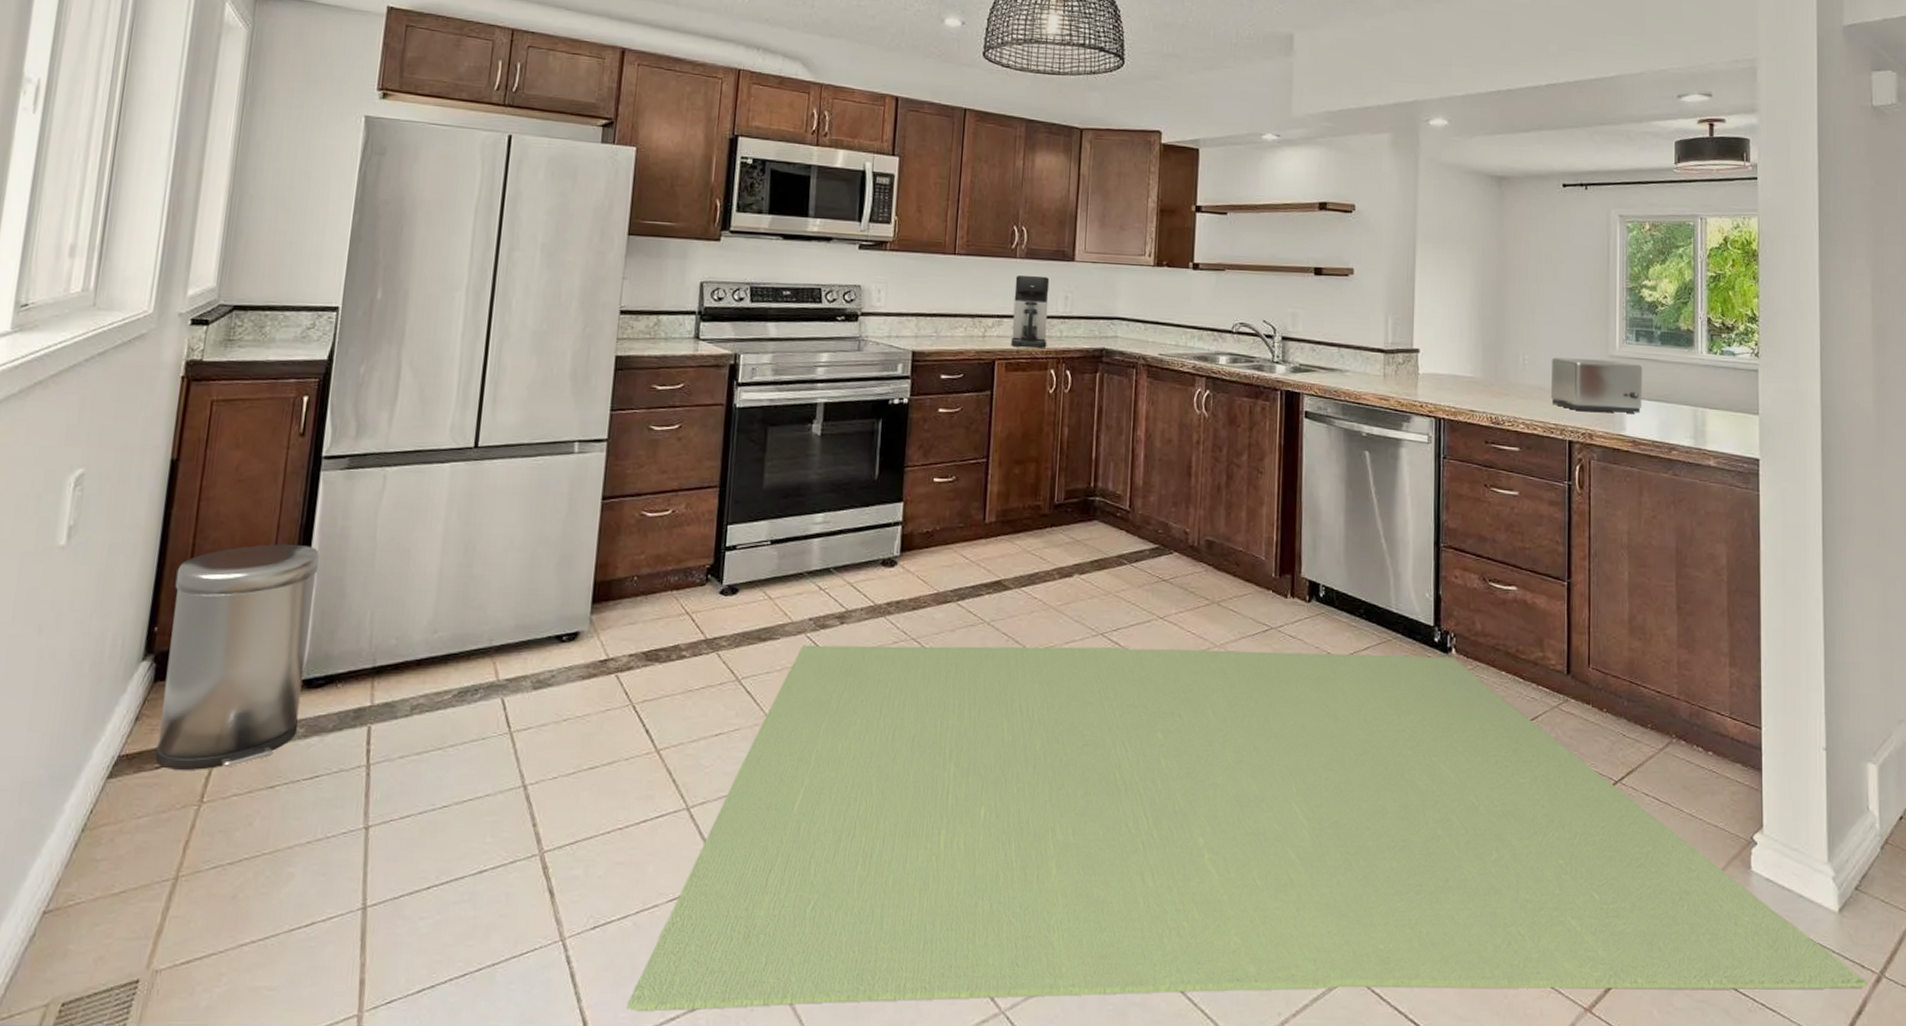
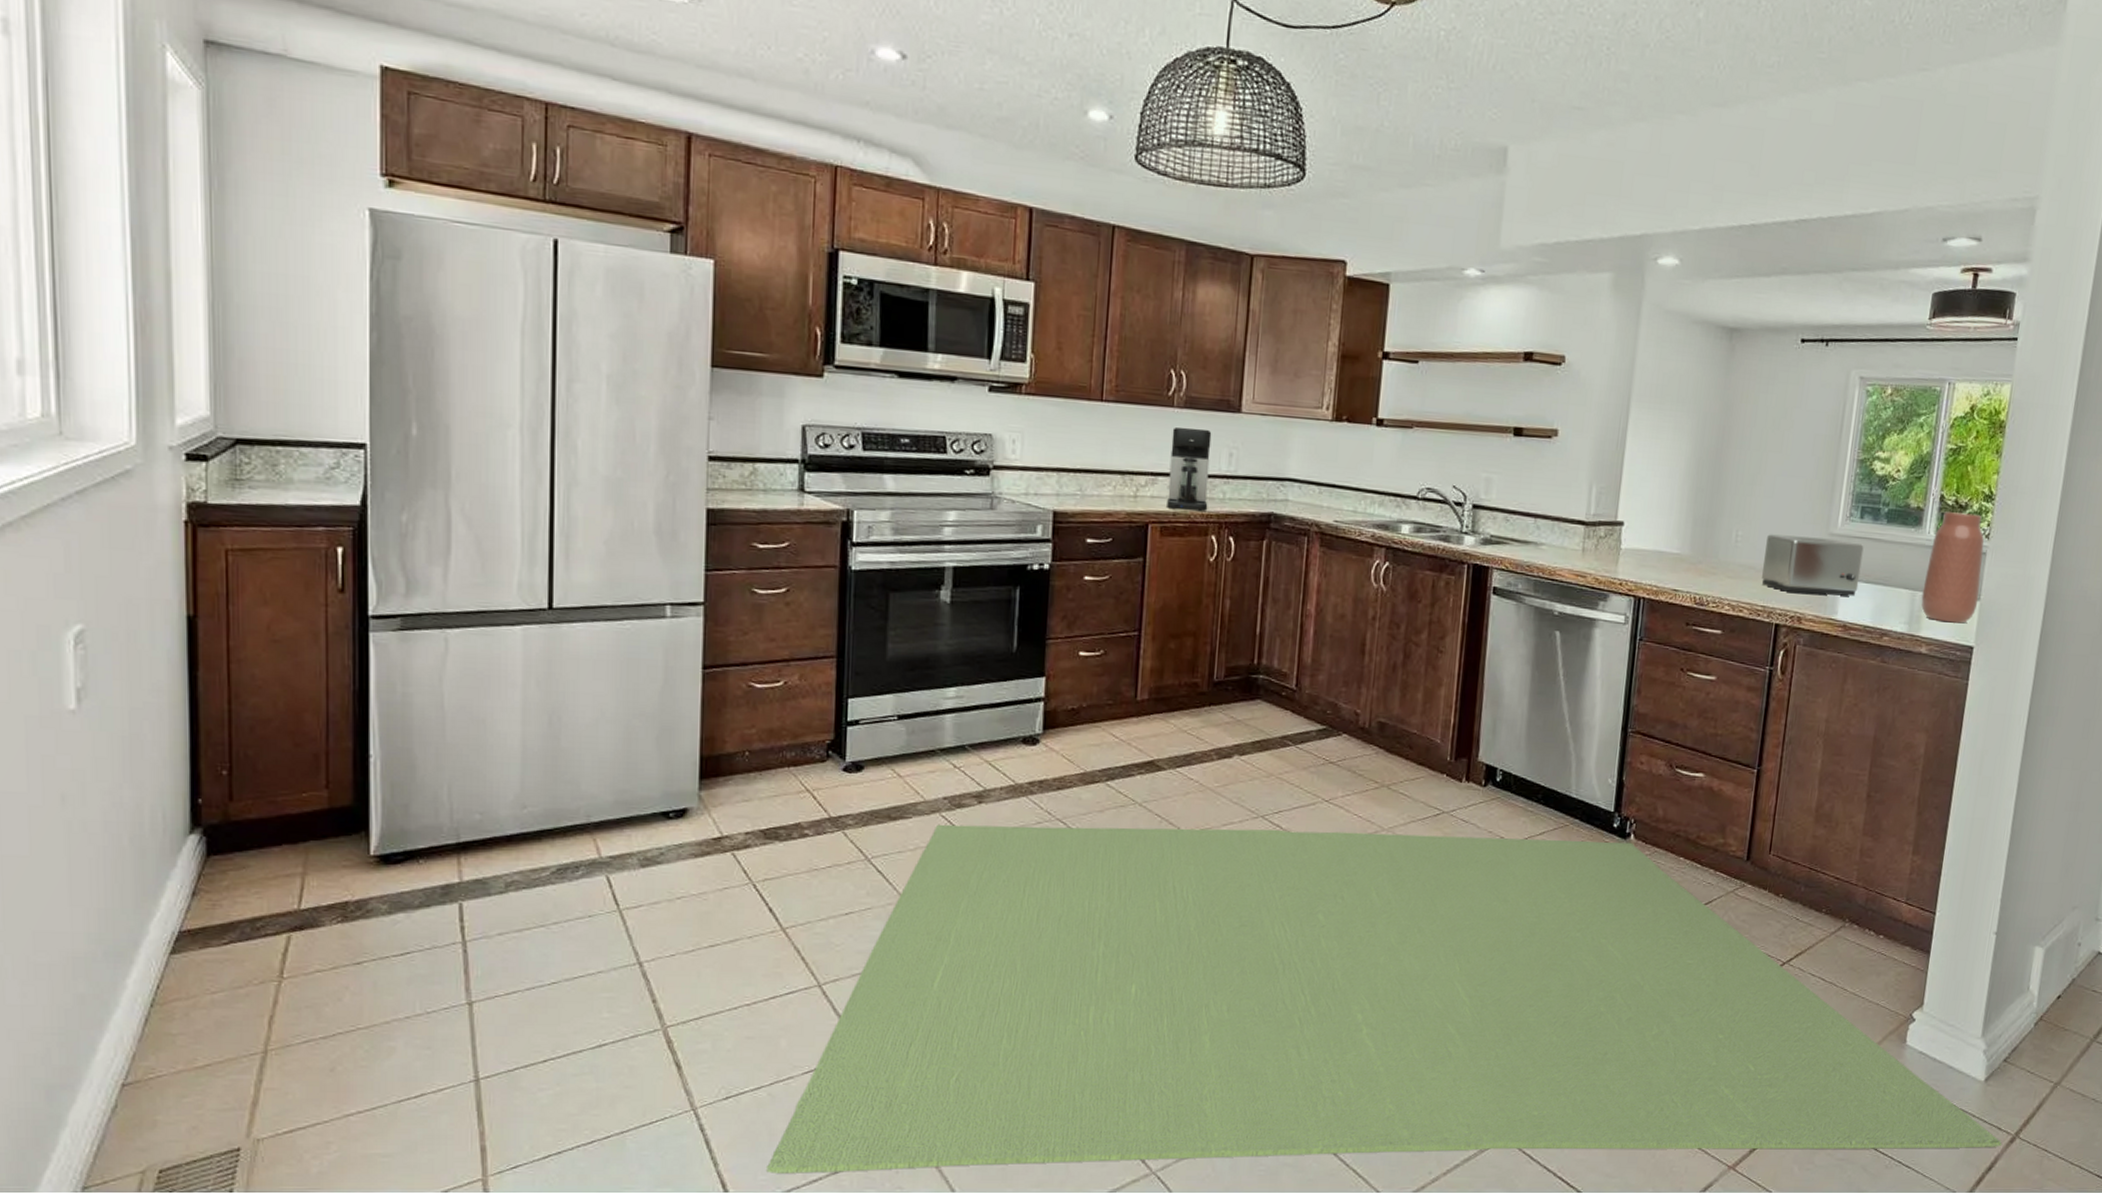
pedal bin: present [155,543,320,770] -> none [214,711,381,946]
vase: none [1703,333,1757,437] -> present [1921,512,1984,624]

